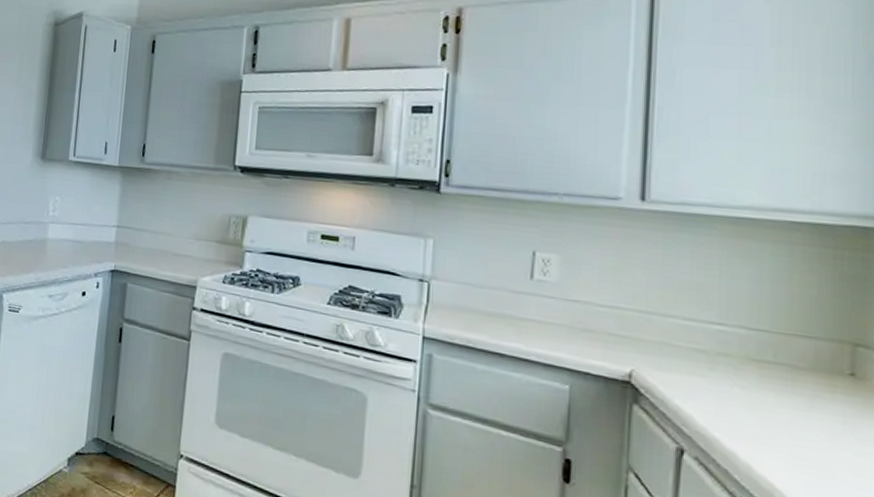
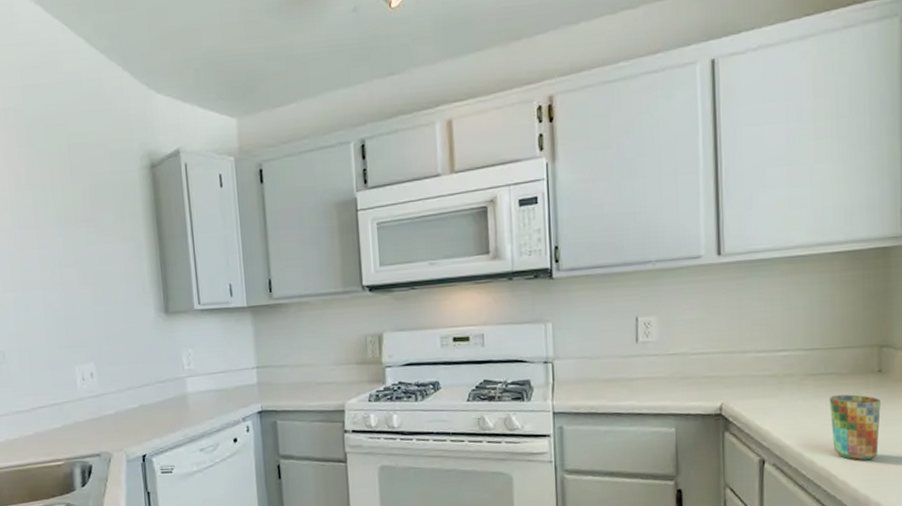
cup: none [778,391,852,483] -> present [830,394,881,460]

